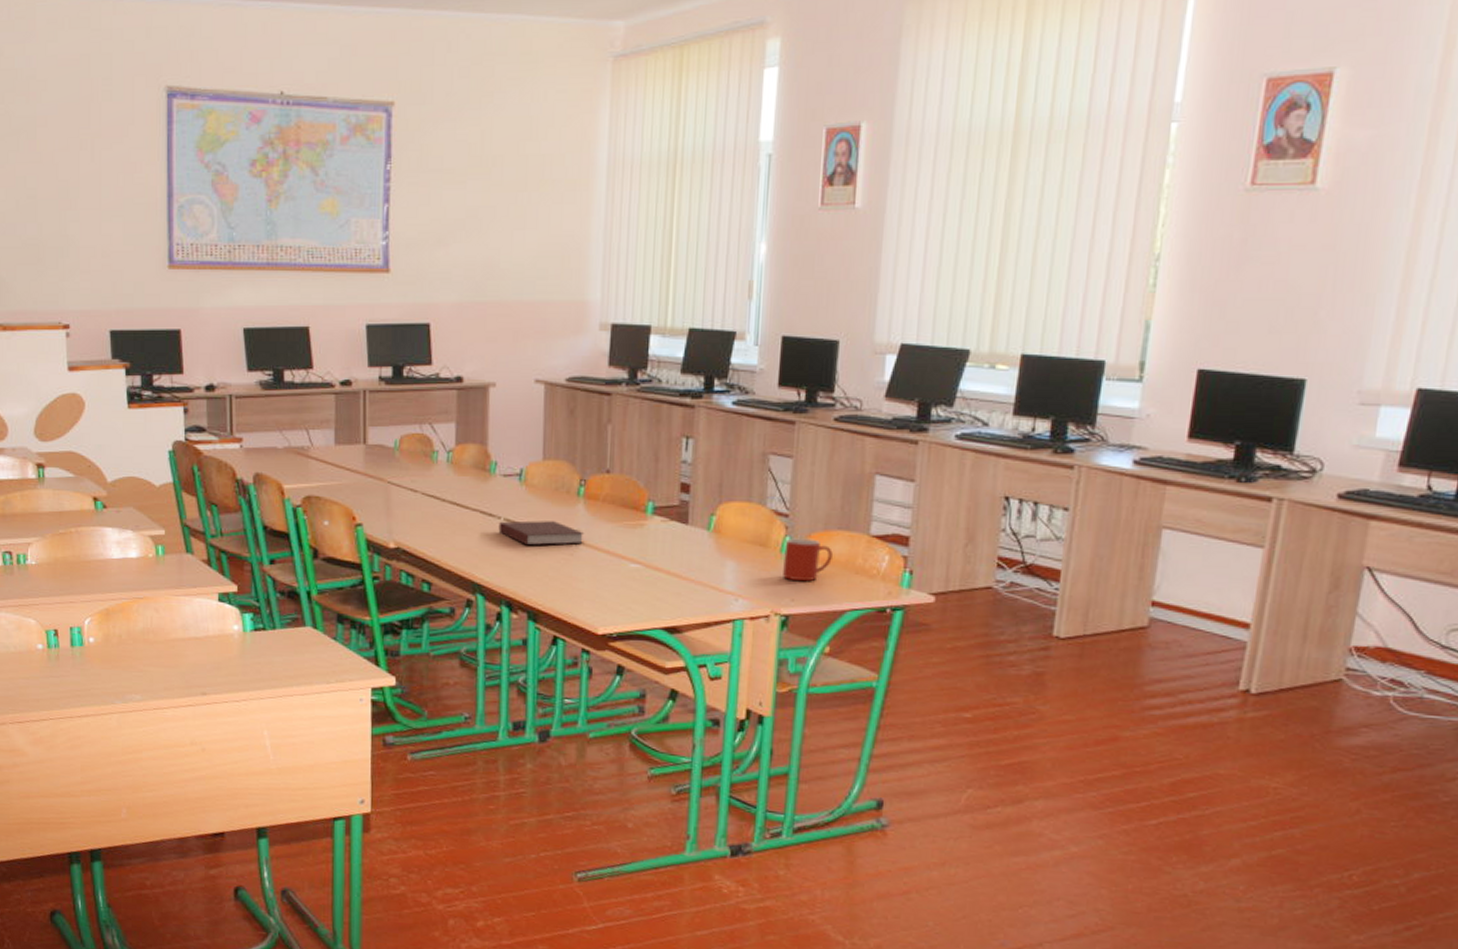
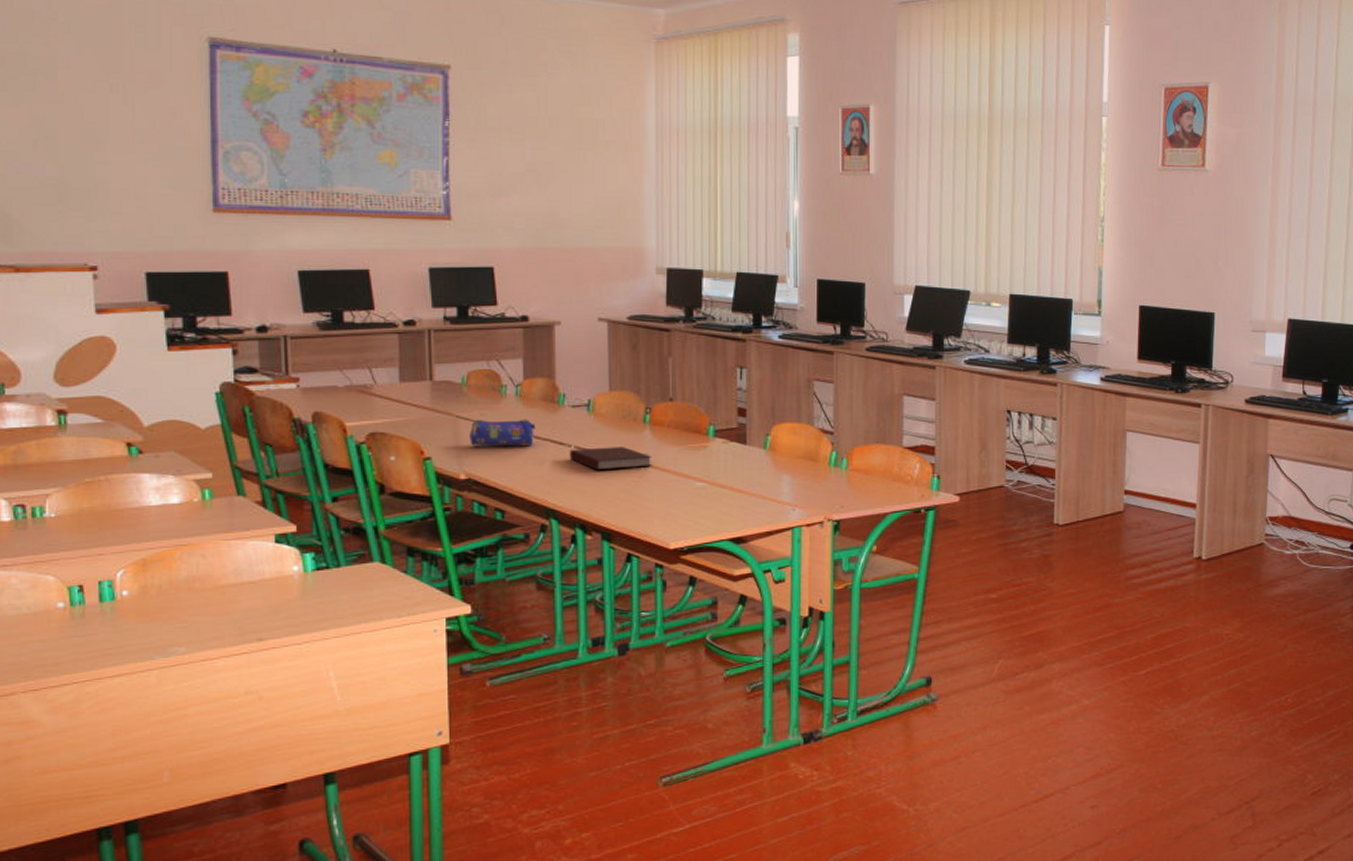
pencil case: none [400,487,466,517] -> present [470,418,536,447]
mug: present [783,538,833,582] -> none [832,452,873,490]

